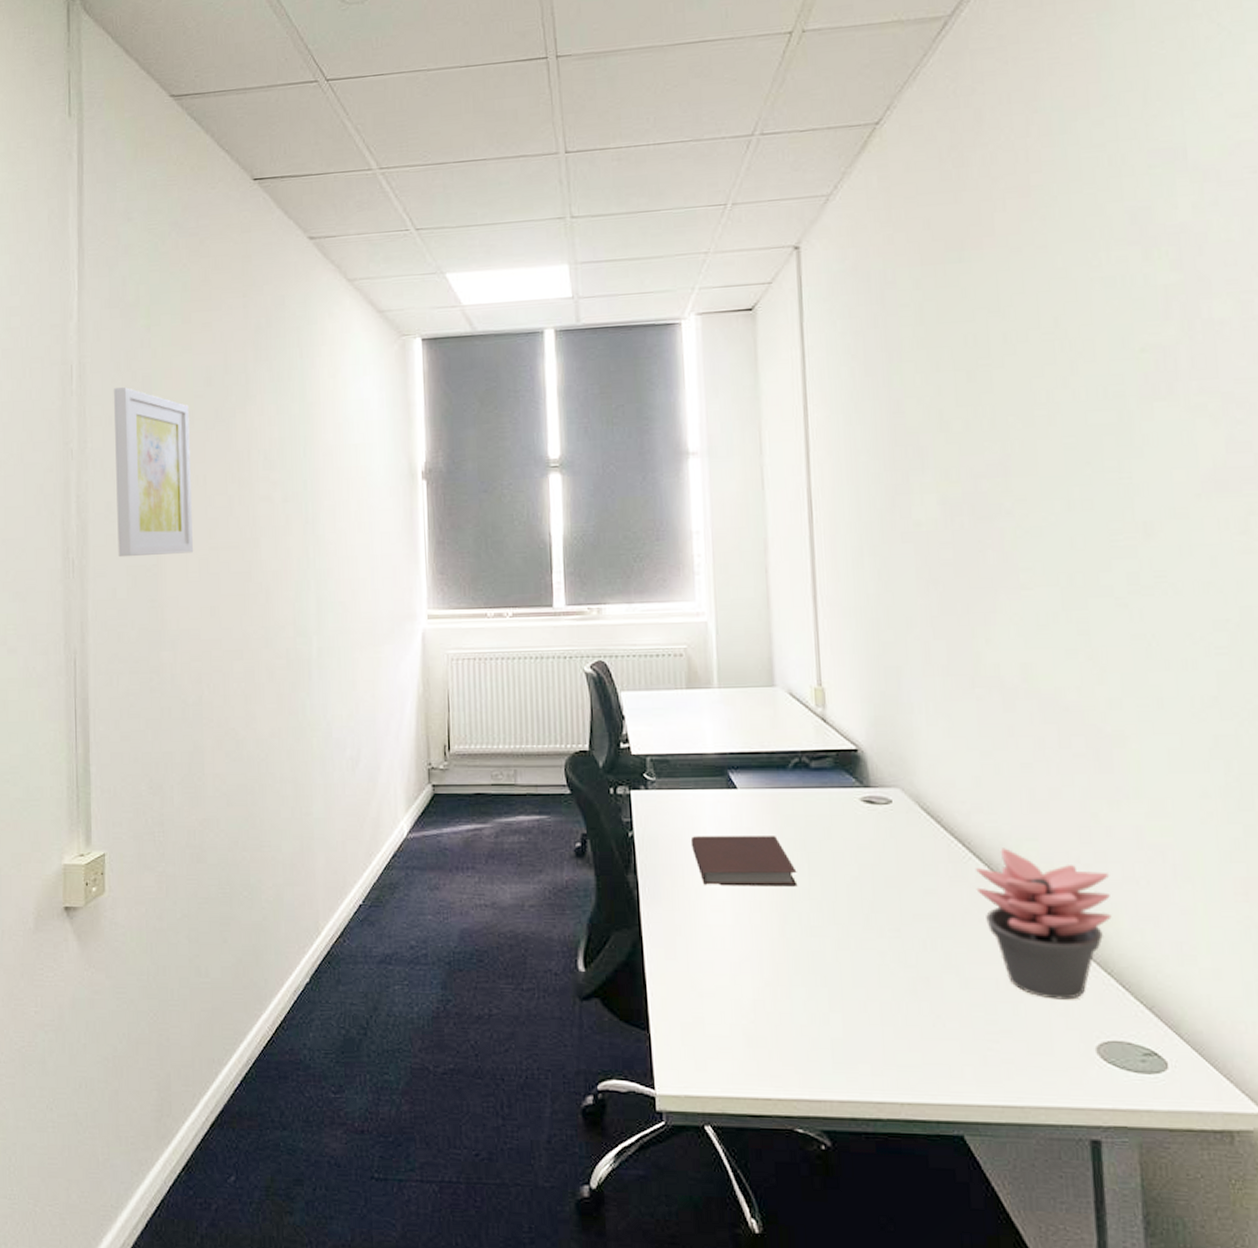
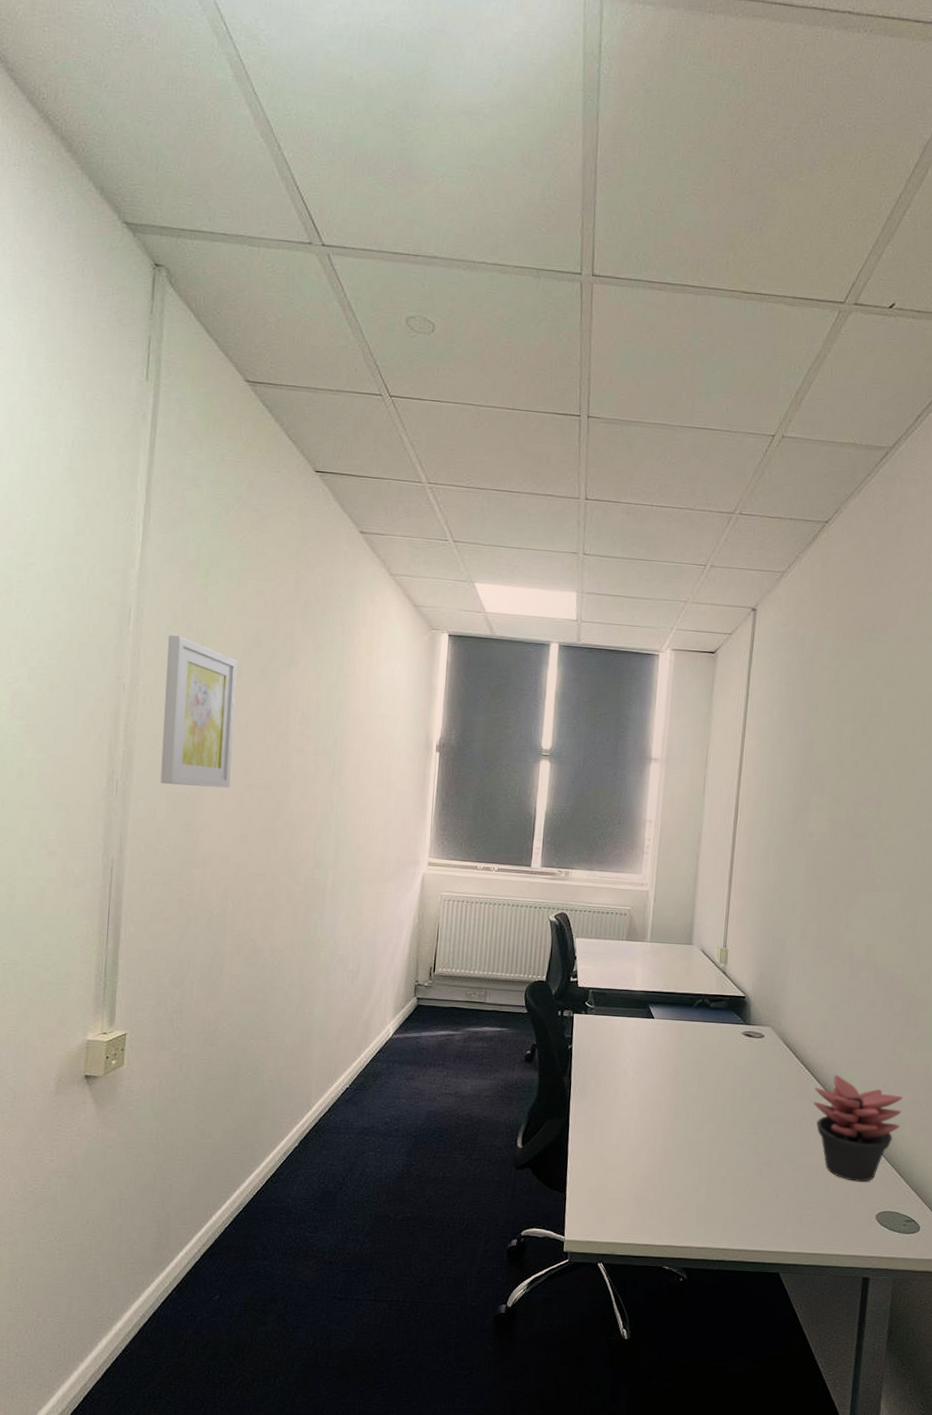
notebook: present [690,836,798,887] -> none [614,1052,690,1093]

